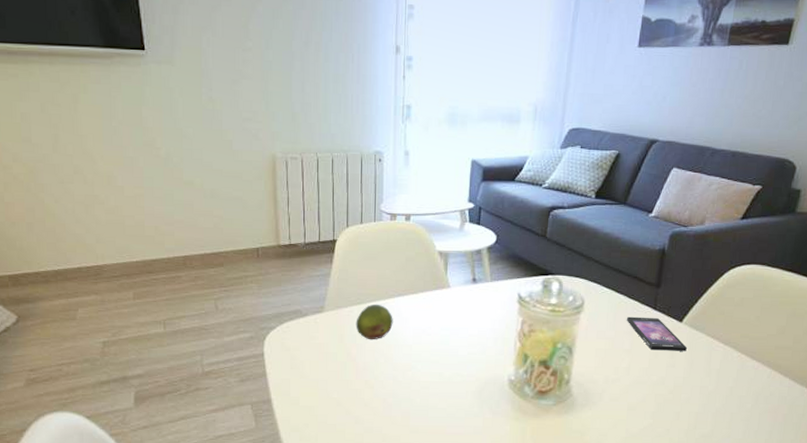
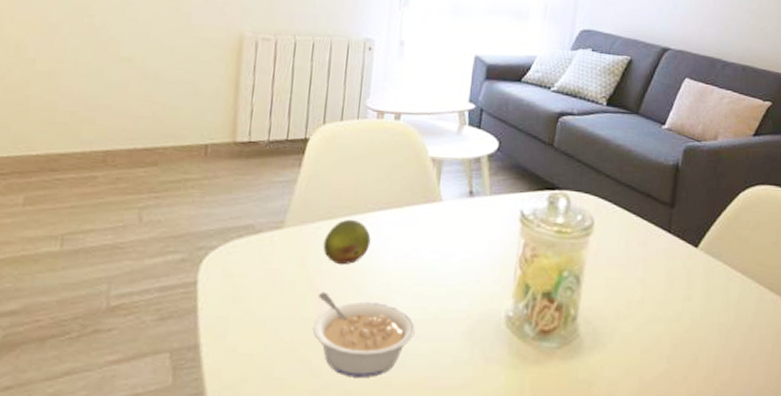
legume: none [353,361,434,425] -> present [312,291,416,377]
smartphone: present [627,316,687,351] -> none [640,240,703,282]

